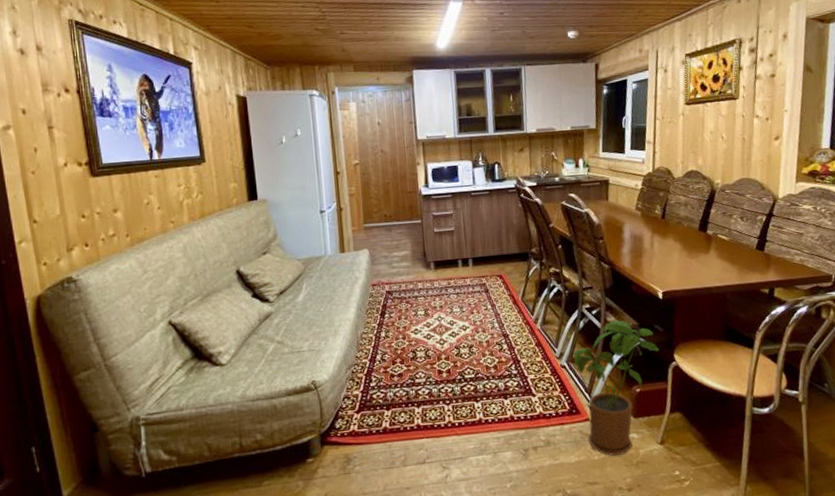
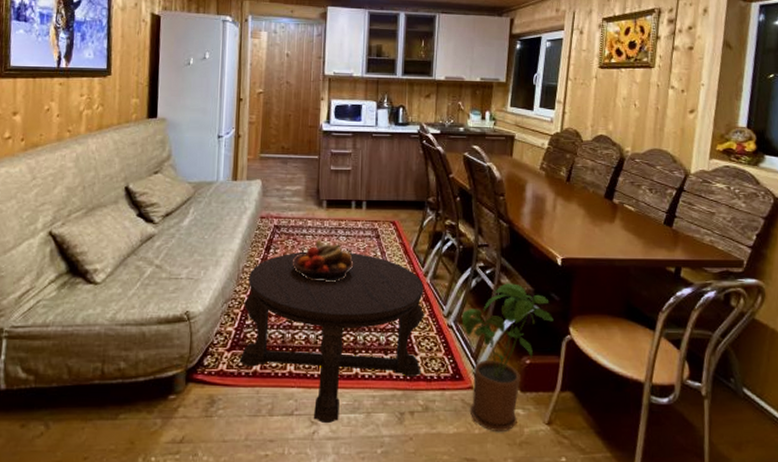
coffee table: none [366,308,541,467] -> present [239,251,424,423]
fruit bowl: none [407,300,467,340] -> present [292,240,354,282]

